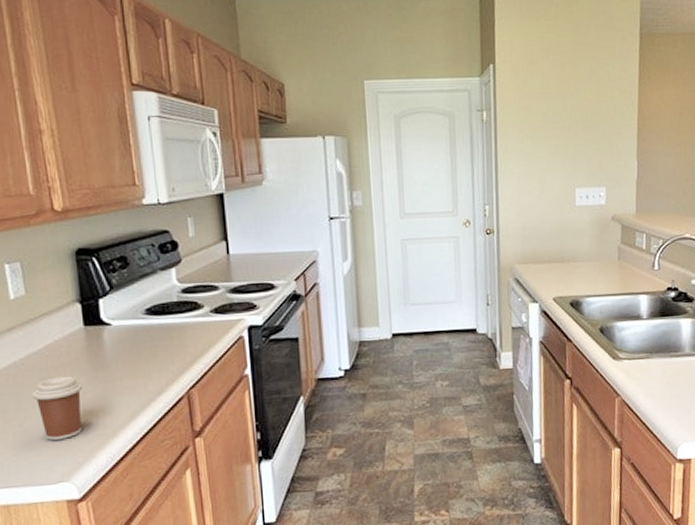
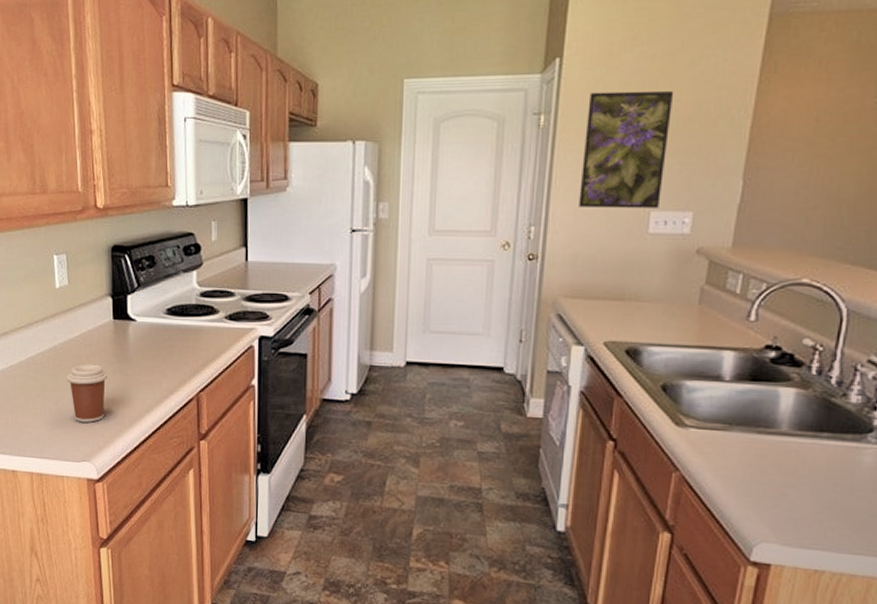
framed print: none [519,91,582,188] -> present [579,91,674,208]

